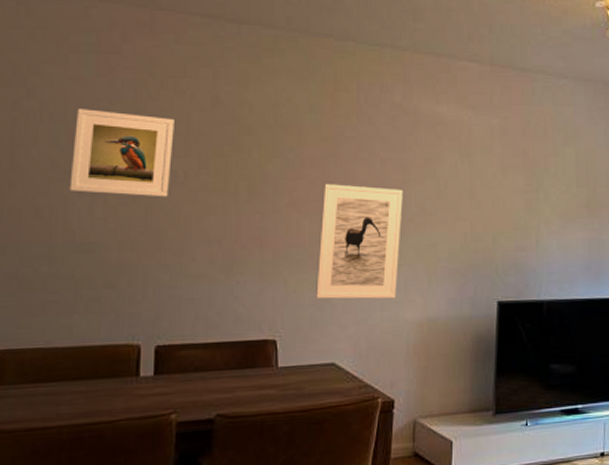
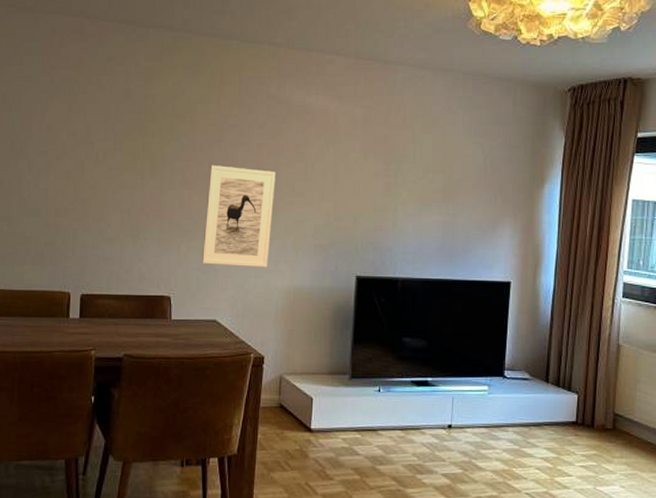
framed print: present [69,109,174,197] -> none [22,101,97,174]

